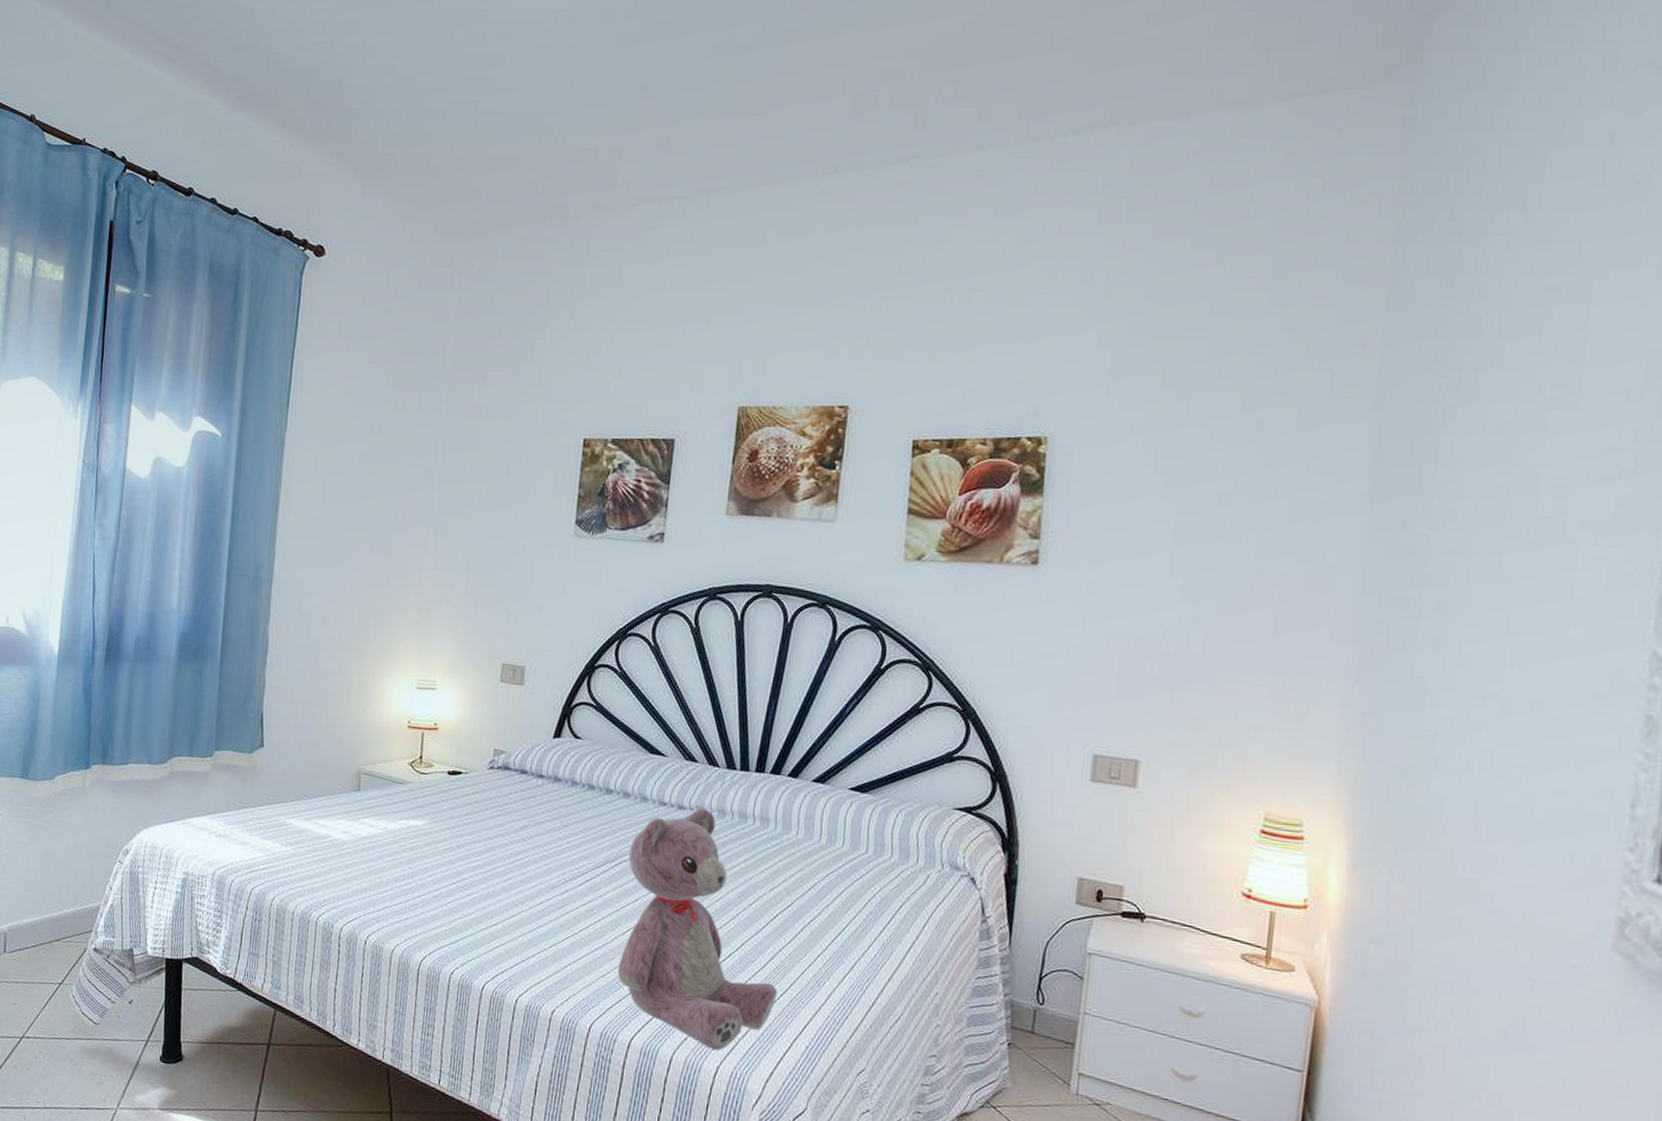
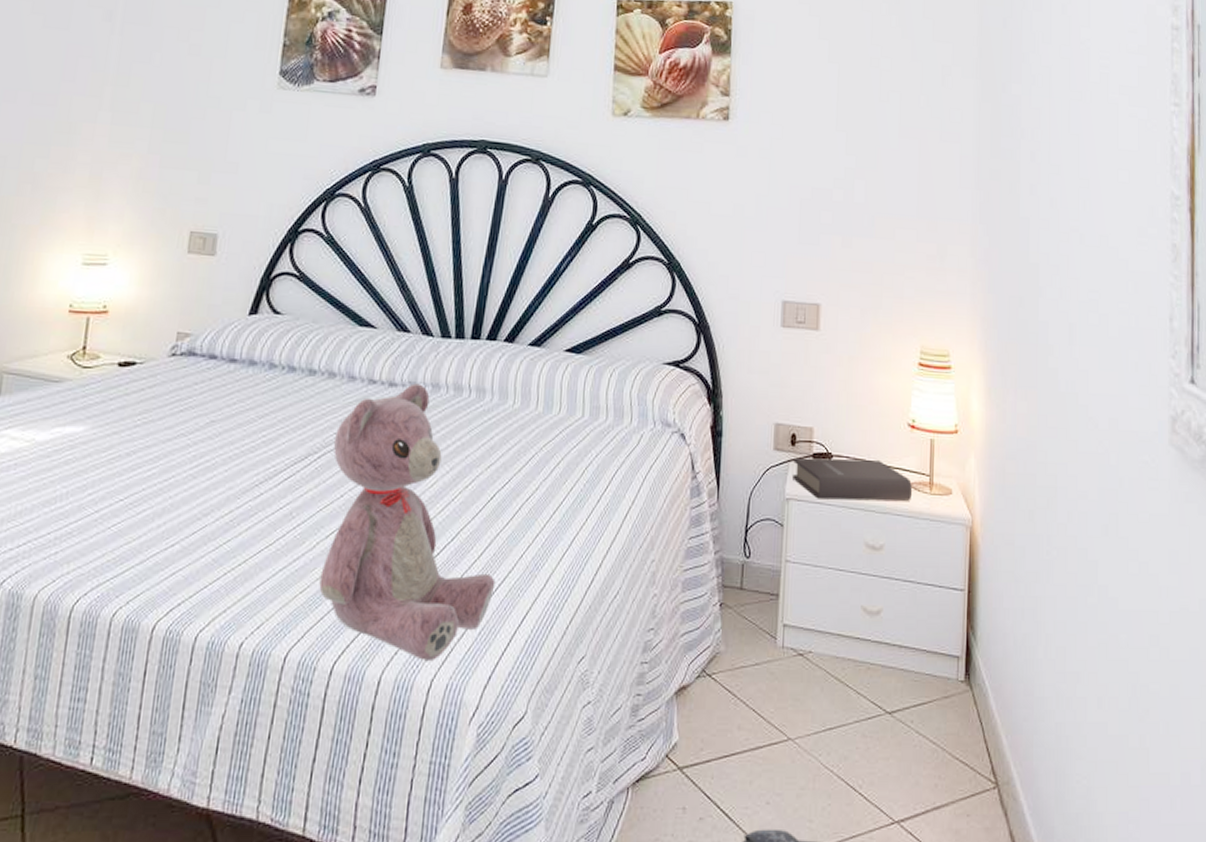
book: none [1097,913,1244,972] -> present [793,457,913,501]

